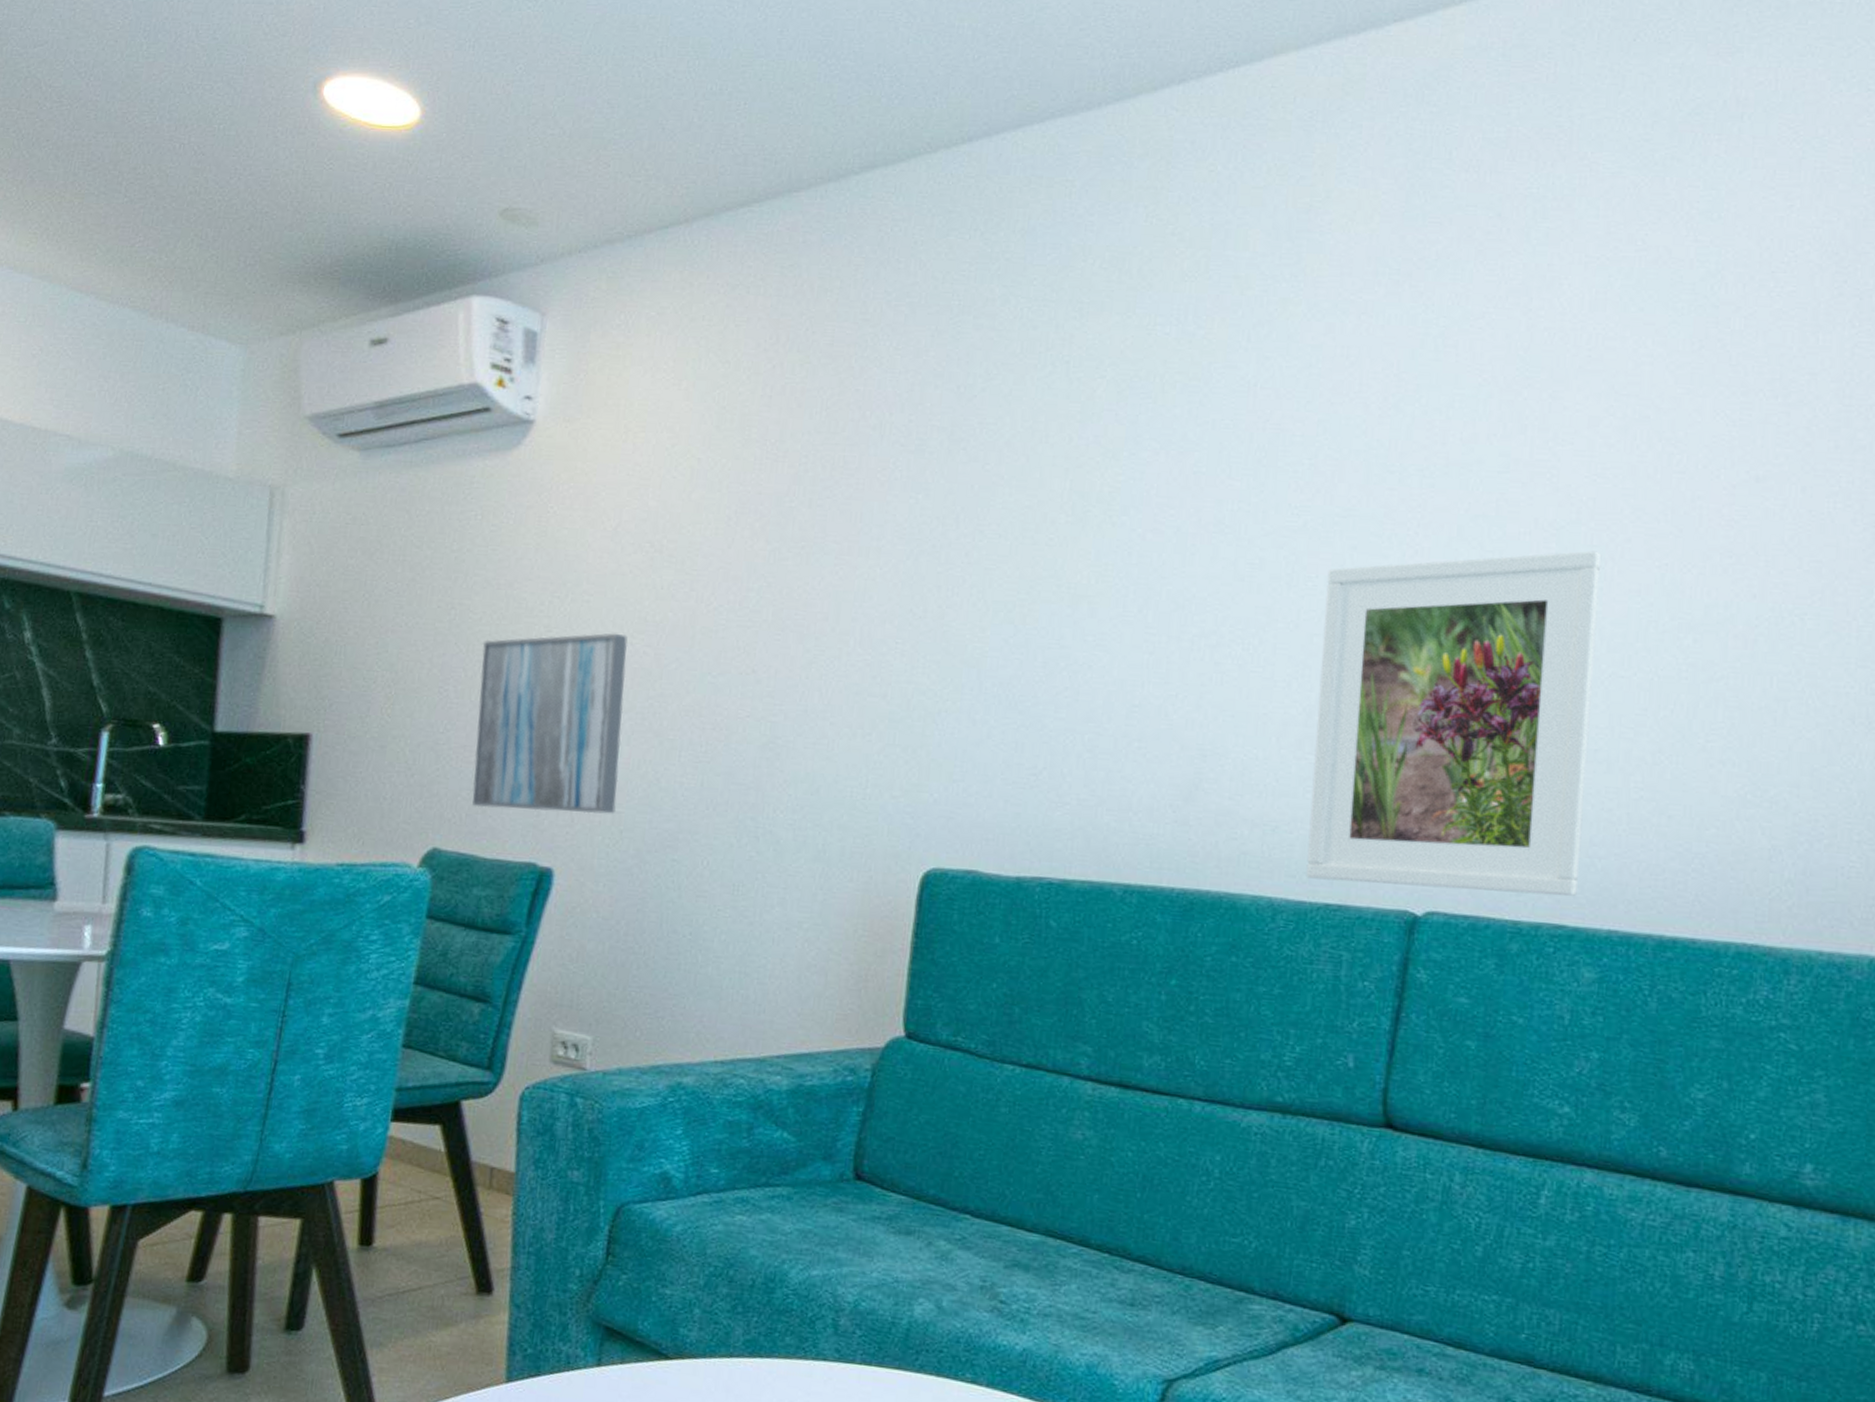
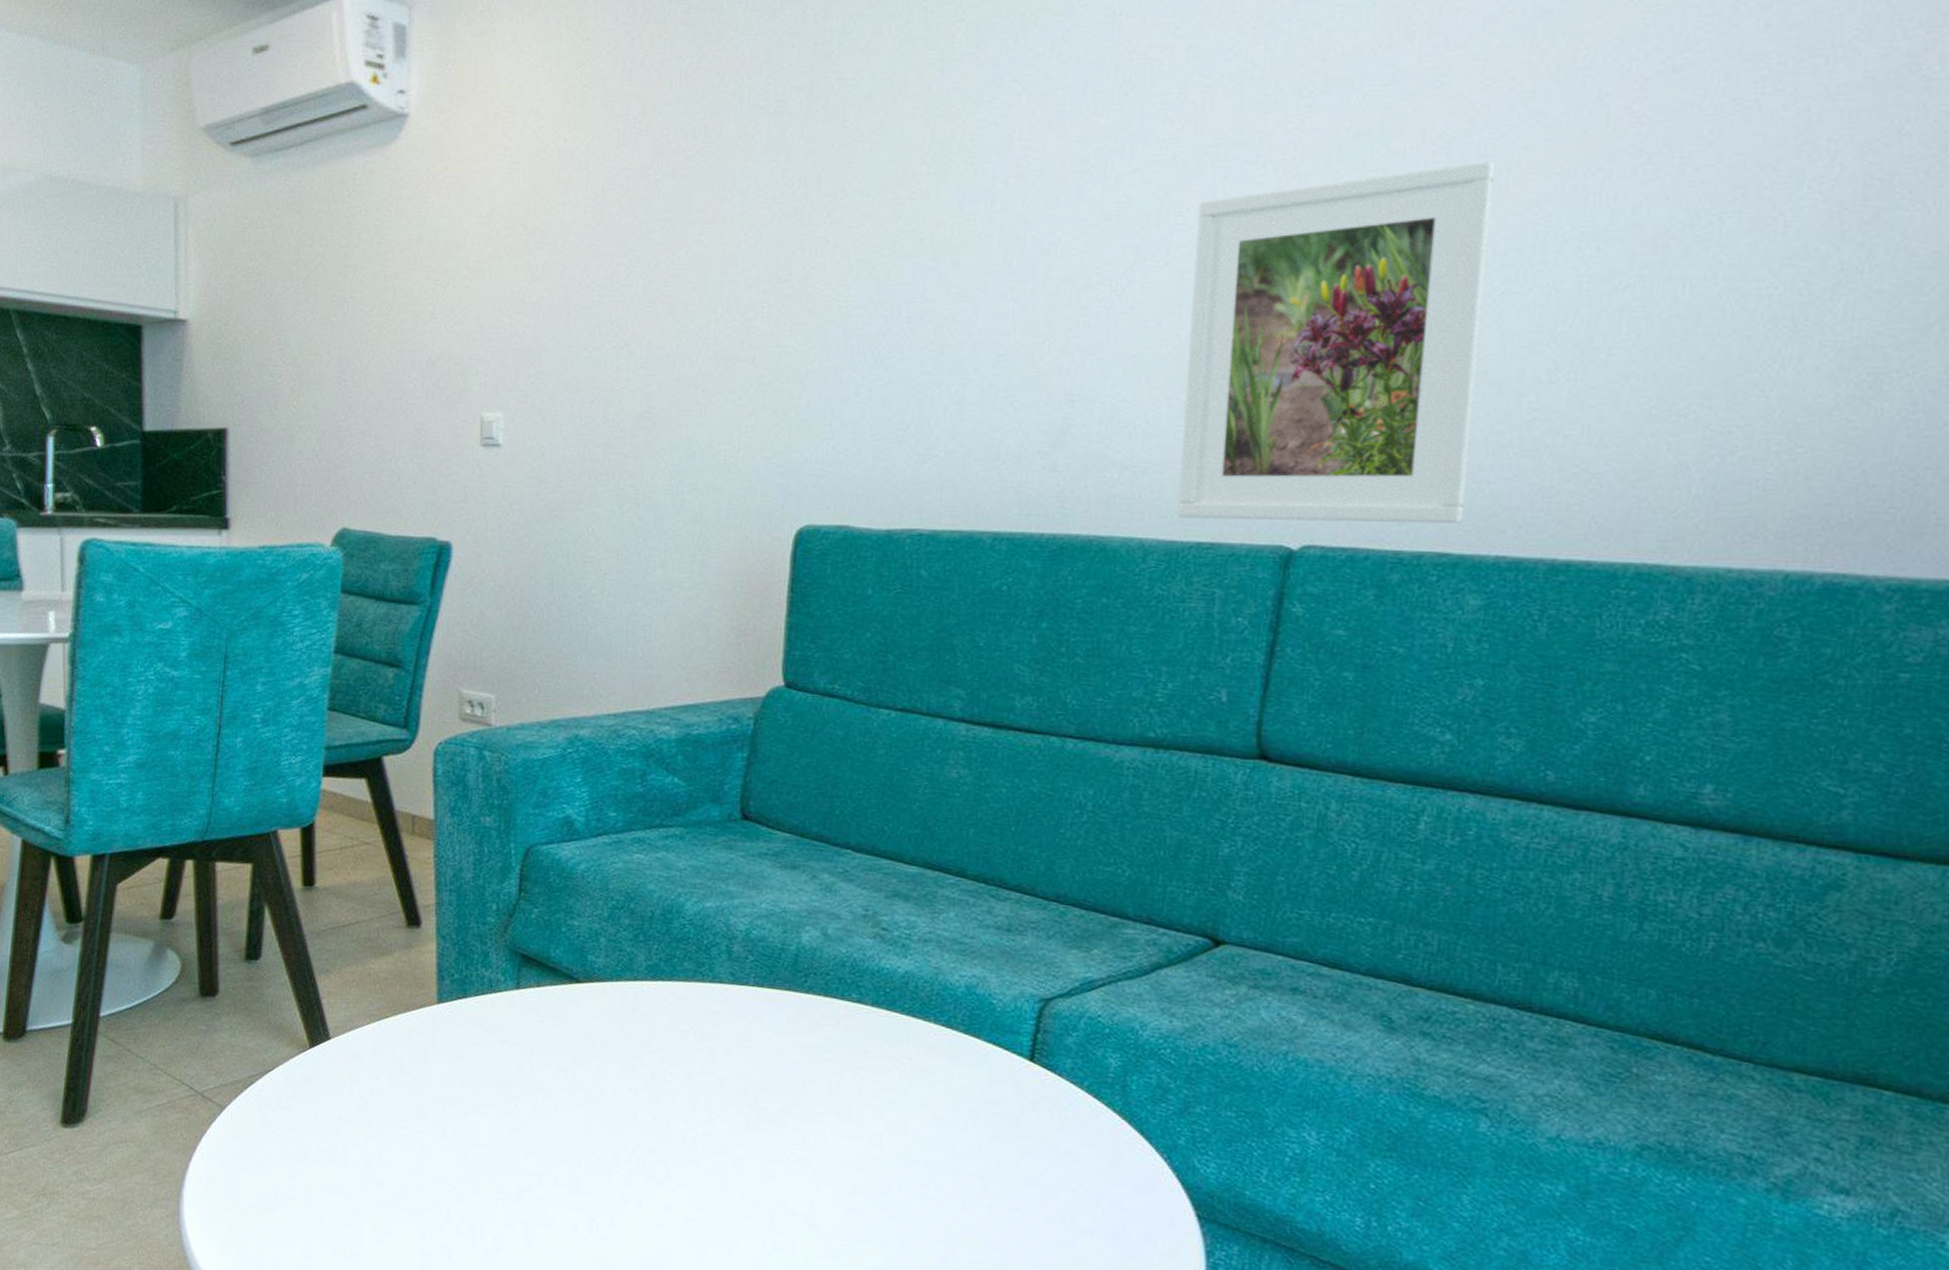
wall art: present [472,633,628,815] -> none [374,316,508,489]

